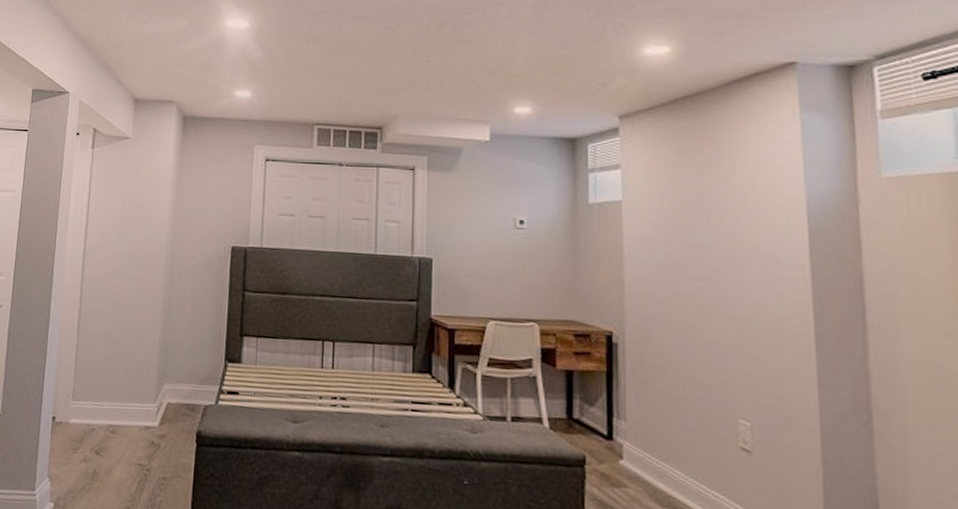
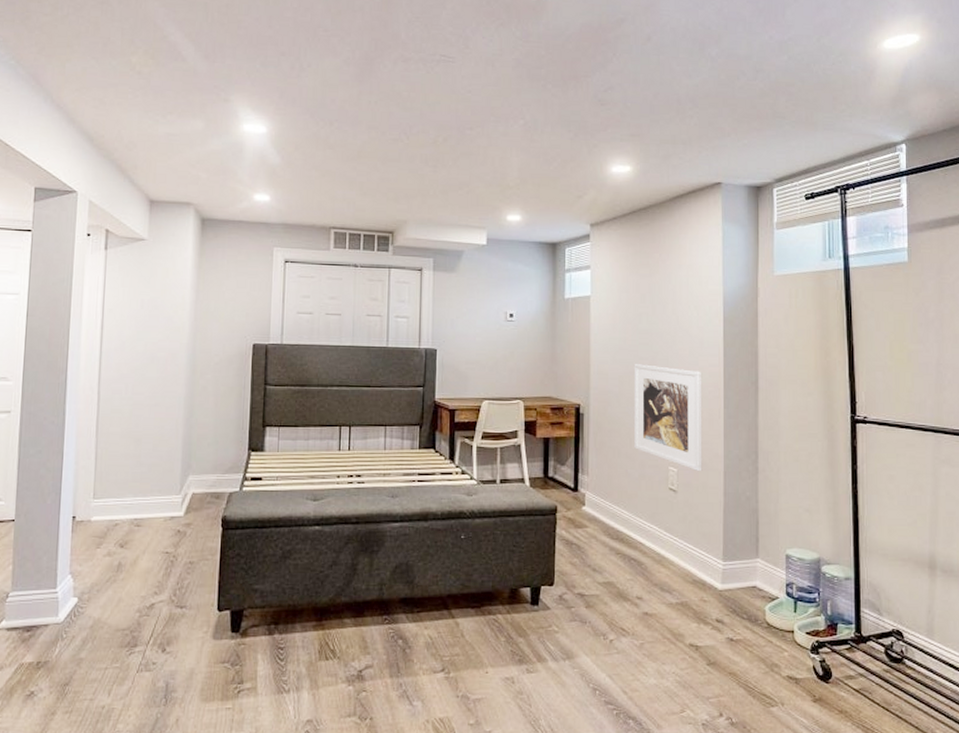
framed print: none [683,285,788,430] -> present [633,364,702,472]

